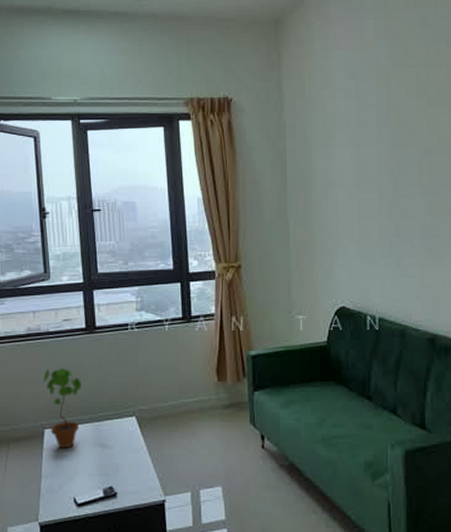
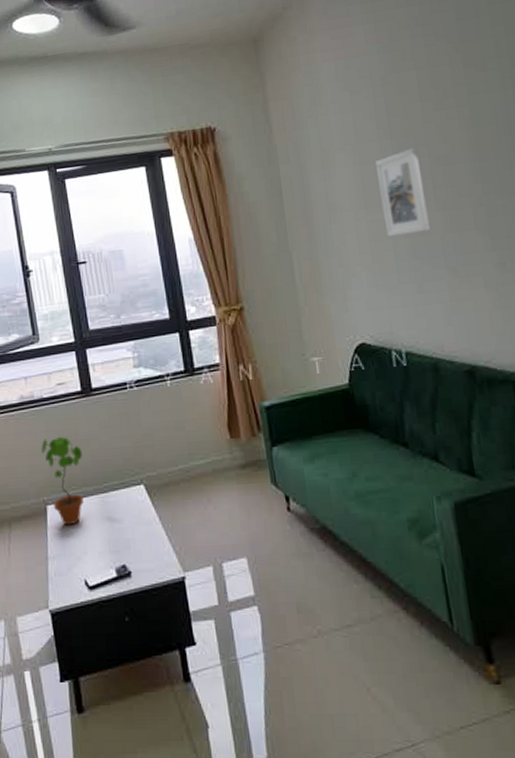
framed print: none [372,137,412,215] -> present [376,147,430,238]

